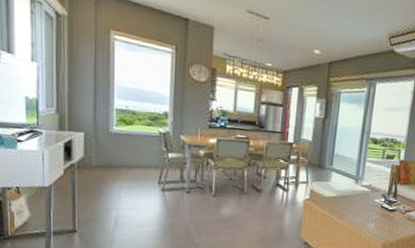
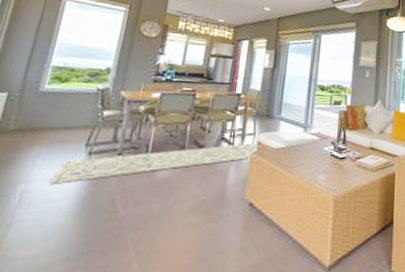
rug: none [136,190,313,214] -> present [50,143,260,184]

